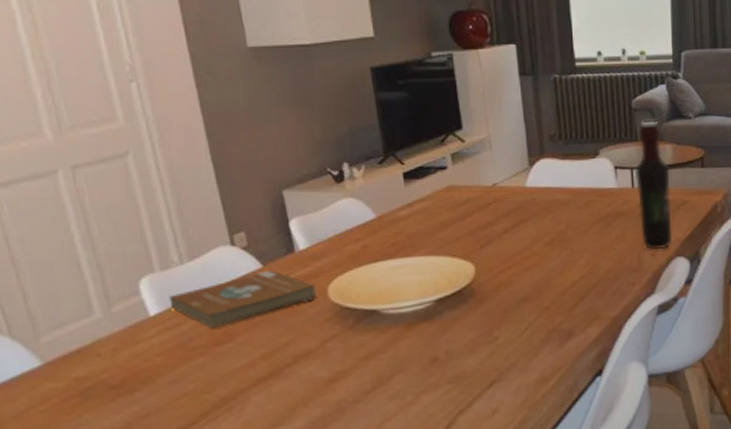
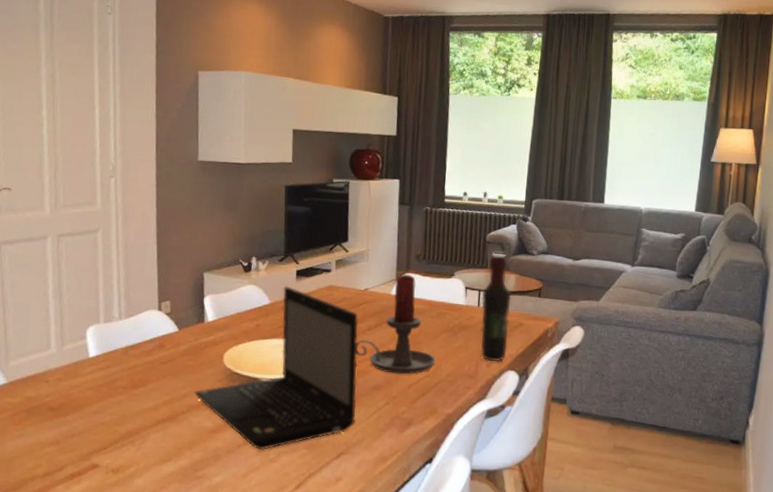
book: present [168,270,318,329] -> none [105,334,215,374]
laptop: none [297,193,506,395] -> present [194,286,359,451]
candle holder: none [491,159,591,281] -> present [355,273,436,375]

